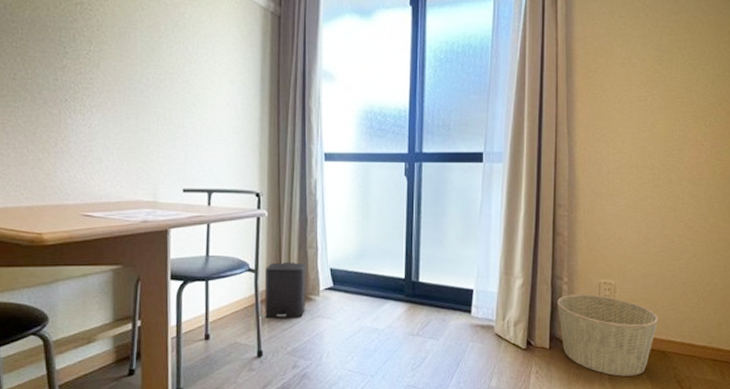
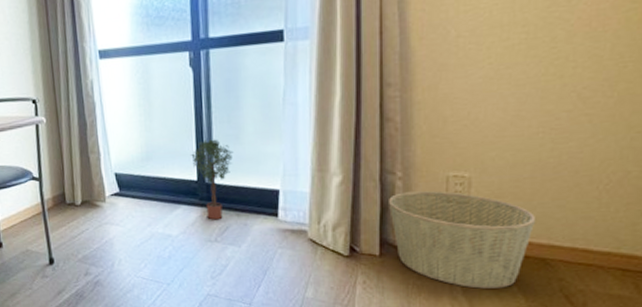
pedal bin: present [264,262,306,319] -> none [49,168,92,226]
potted tree: none [401,241,437,315] -> present [191,139,234,220]

